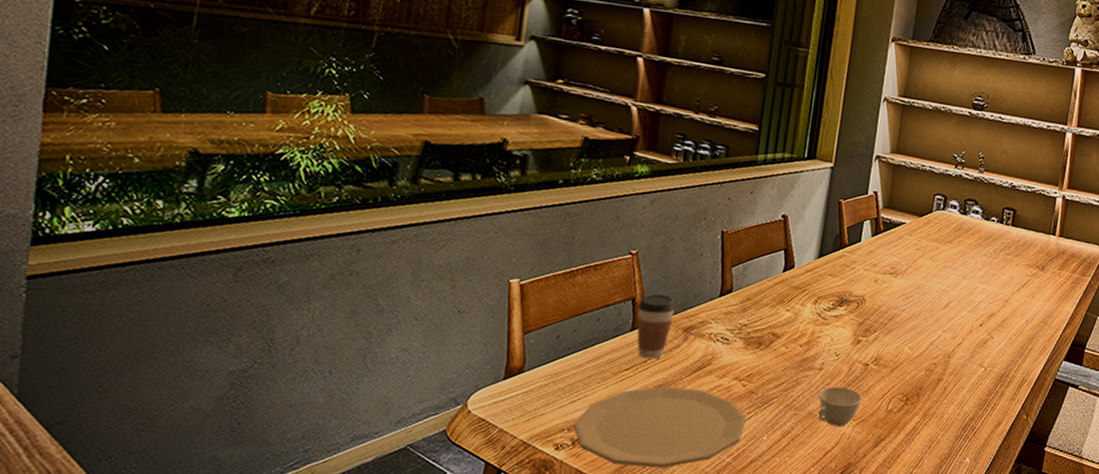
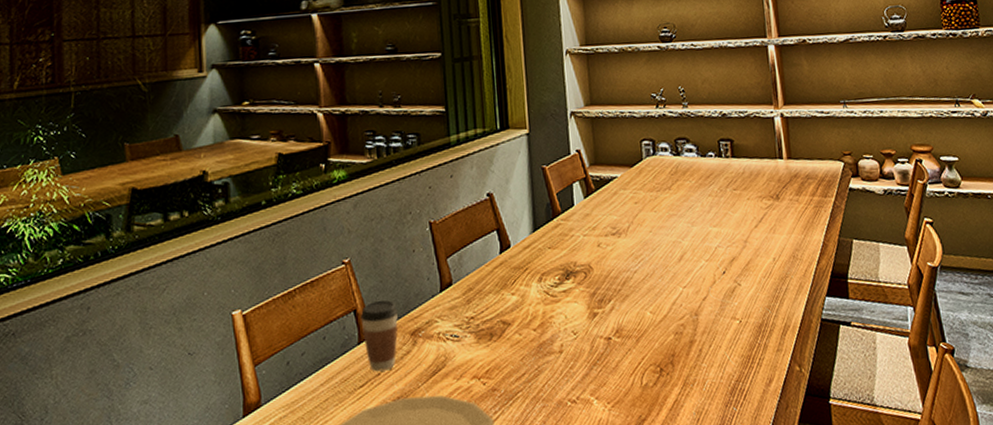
teacup: present [818,386,863,427] -> none [564,367,613,414]

